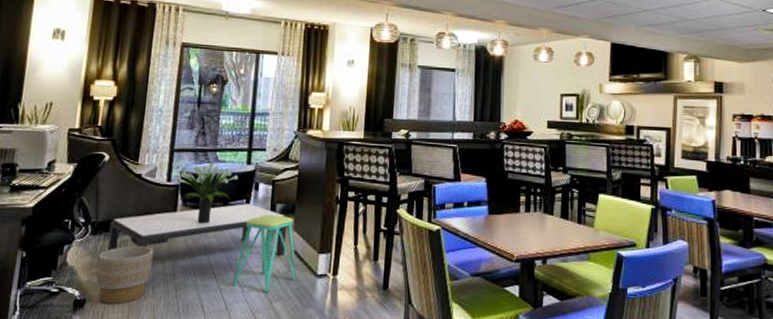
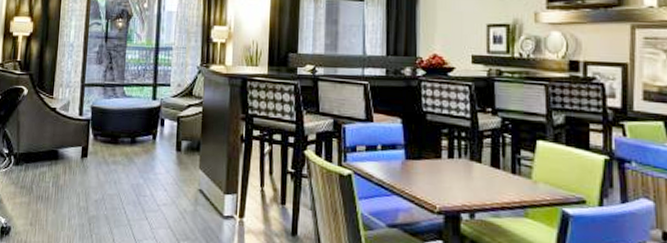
planter: present [96,245,154,305] -> none [19,177,69,234]
coffee table: present [107,203,286,256] -> none [28,139,192,195]
potted plant: present [177,162,238,224] -> none [88,97,145,159]
stool: present [232,214,297,293] -> none [141,151,204,232]

